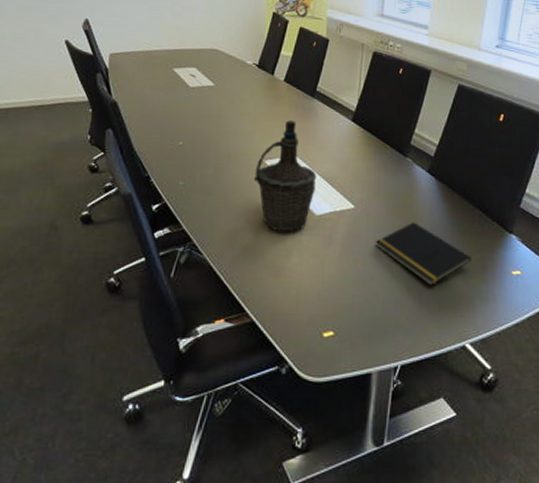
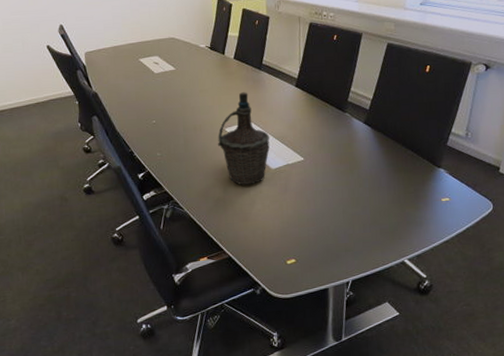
notepad: present [376,222,471,286] -> none [324,166,406,217]

